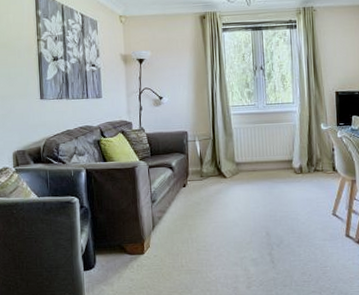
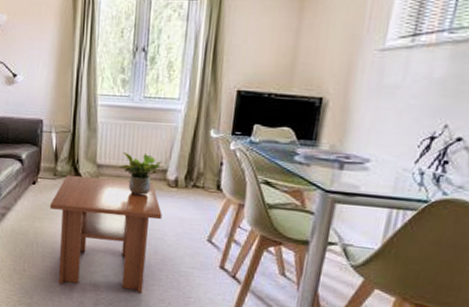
coffee table: none [200,171,294,274] -> present [50,175,162,294]
potted plant: none [254,149,290,184] -> present [119,152,165,195]

